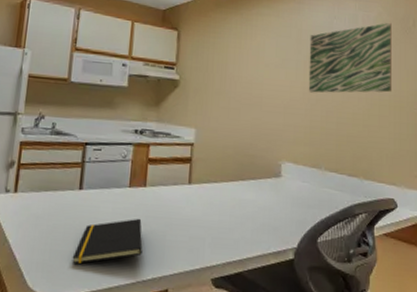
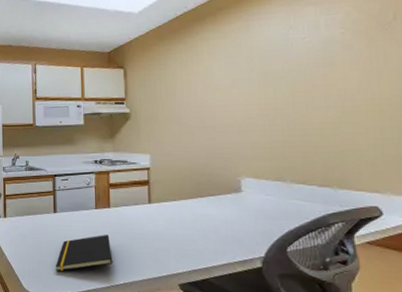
wall art: present [308,22,392,93] -> none [262,20,368,108]

